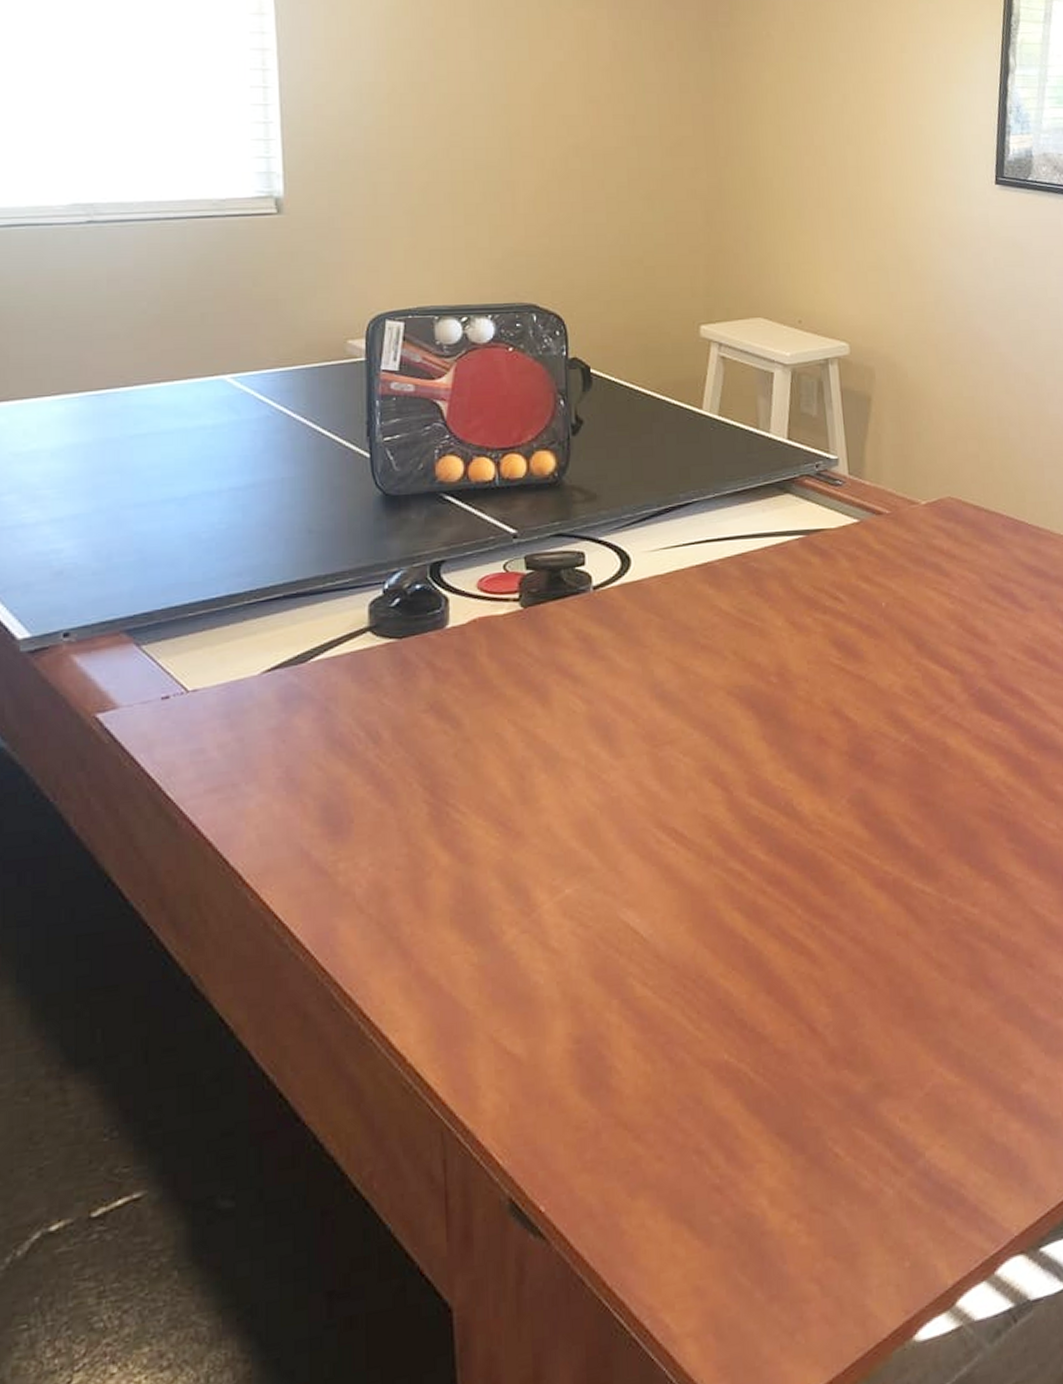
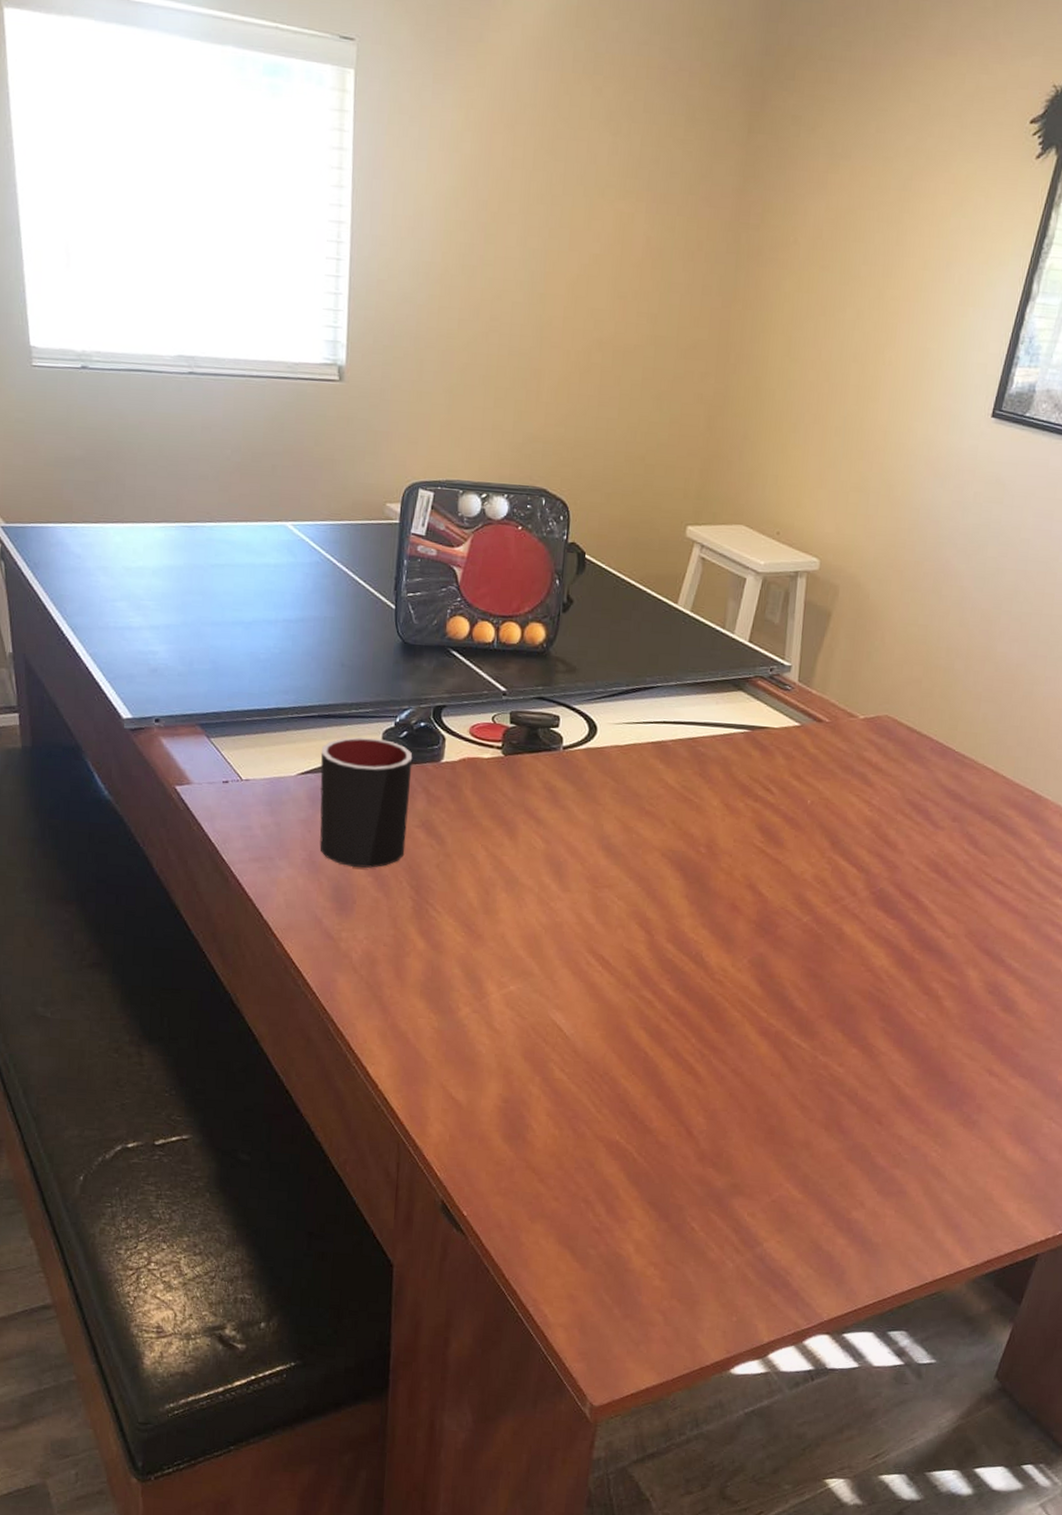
mug: none [290,612,412,777] -> present [320,737,413,868]

